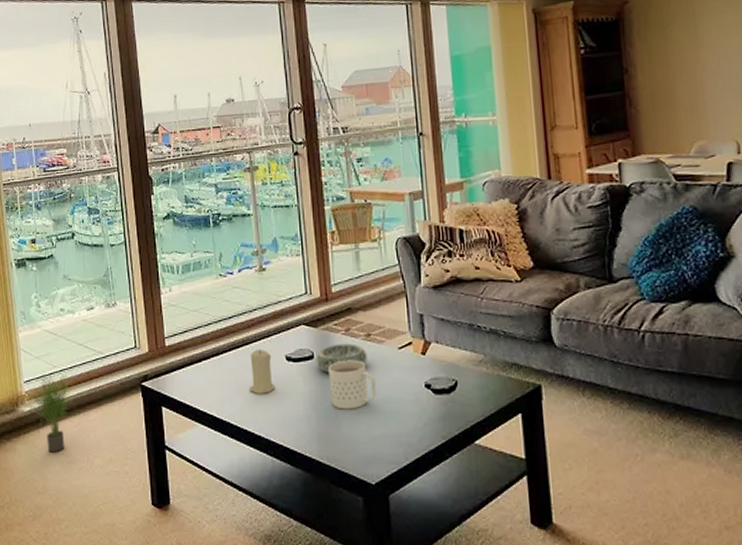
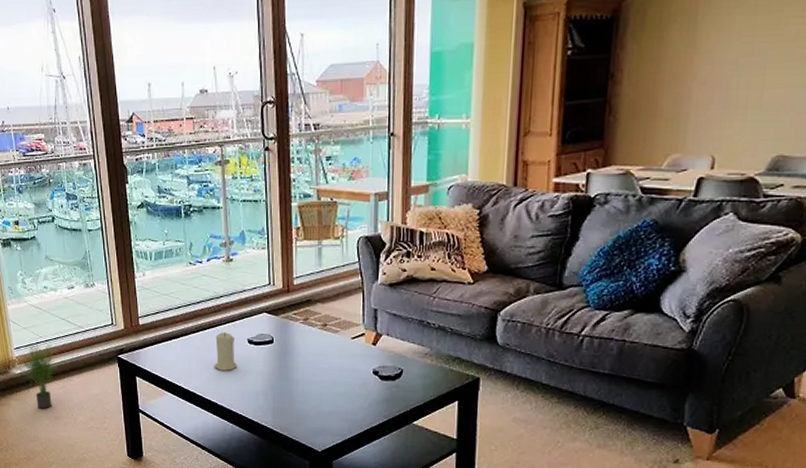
decorative bowl: present [315,343,368,374] -> none [275,331,323,357]
mug: present [329,360,376,410] -> none [286,346,328,389]

